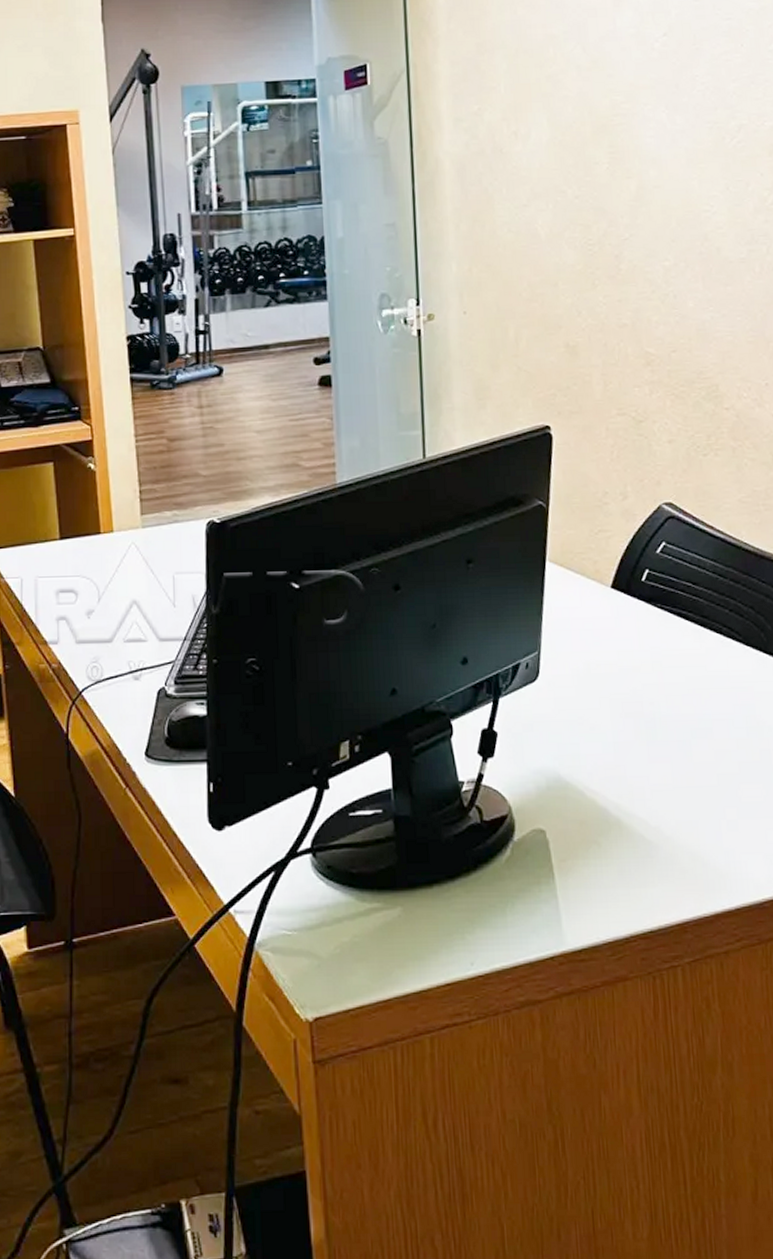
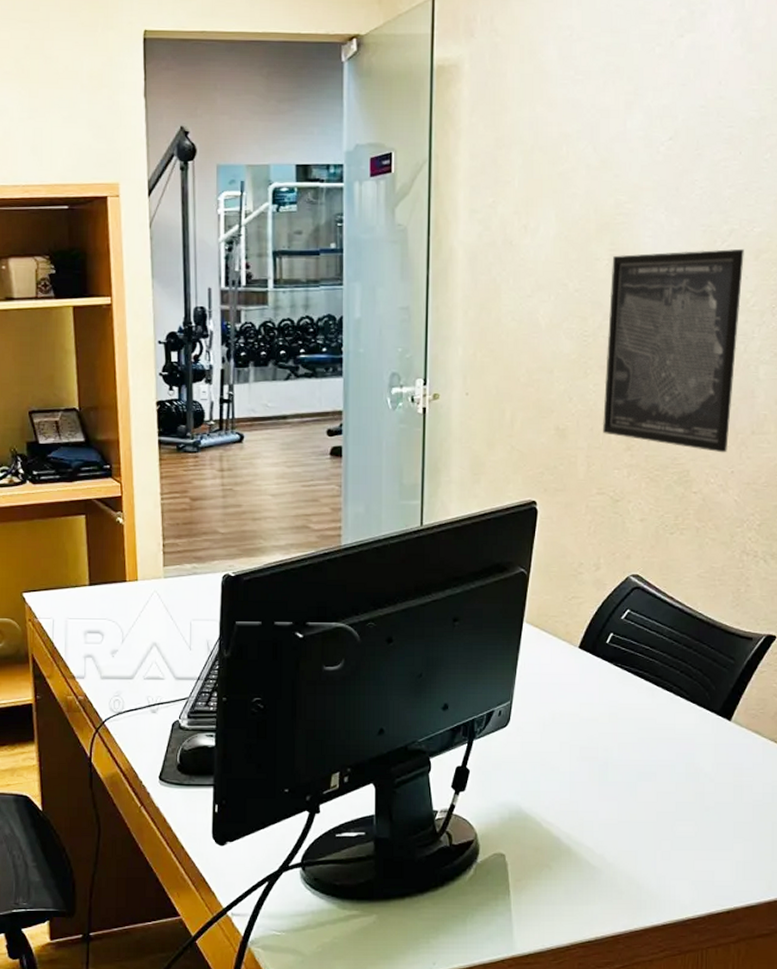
wall art: none [613,144,759,364] -> present [603,248,744,453]

